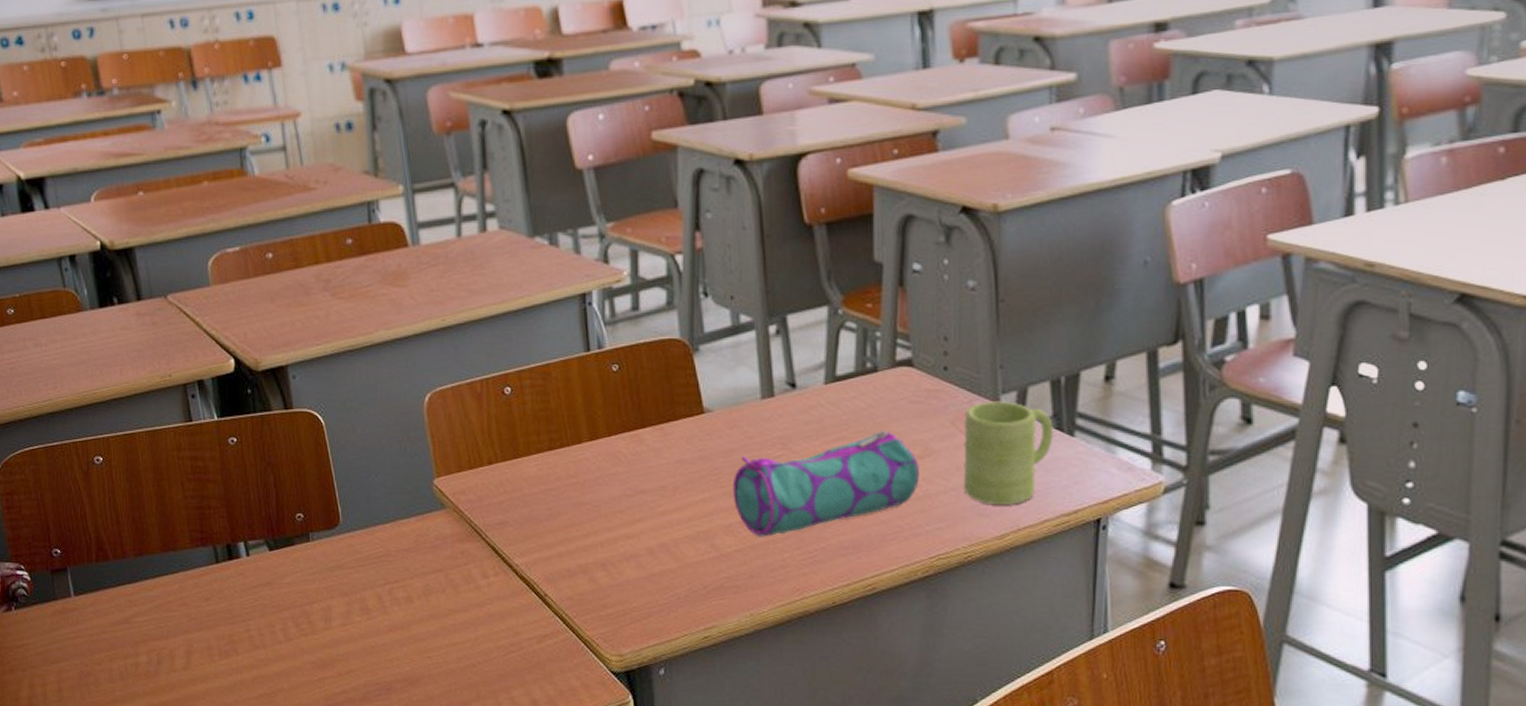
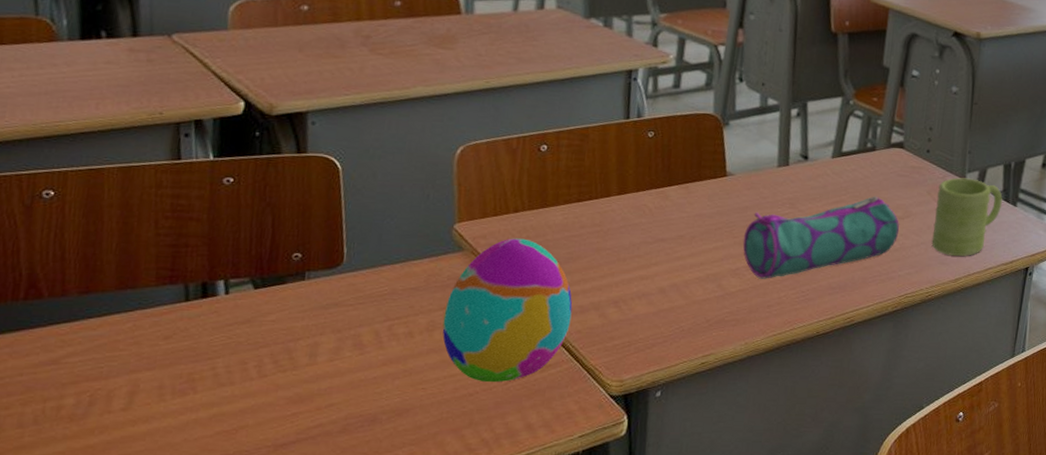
decorative egg: none [437,493,560,652] -> present [442,238,573,382]

